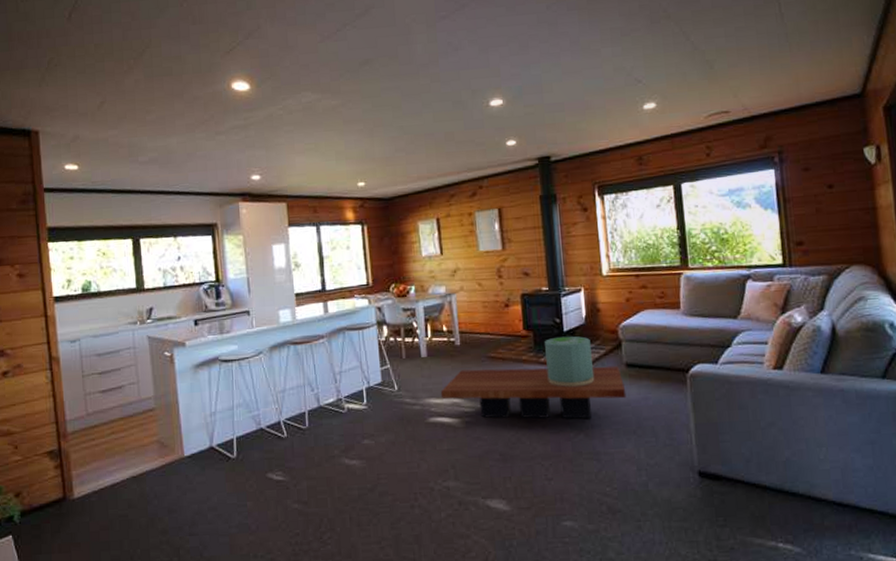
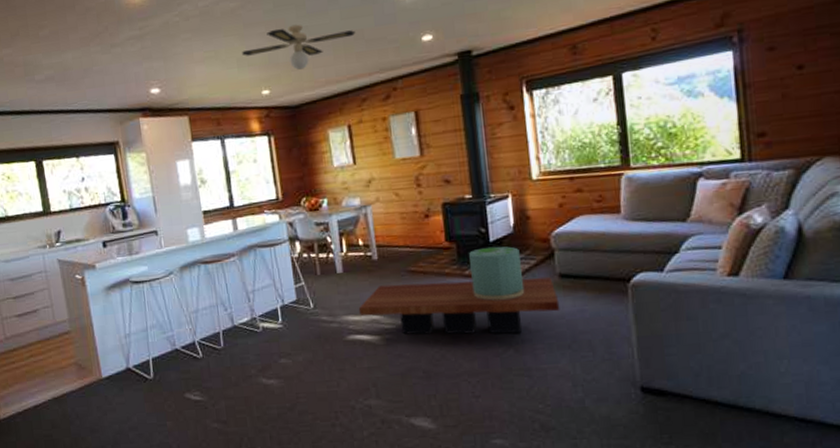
ceiling fan: none [341,123,447,165] -> present [242,24,356,70]

